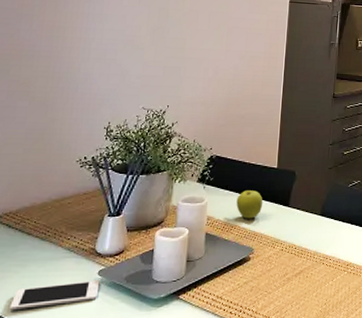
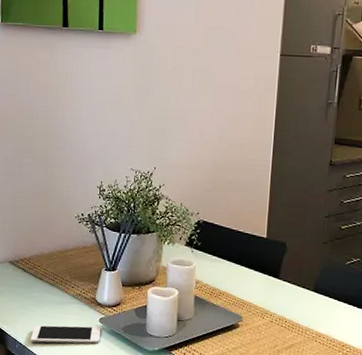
fruit: present [236,190,263,219] -> none [224,258,252,287]

